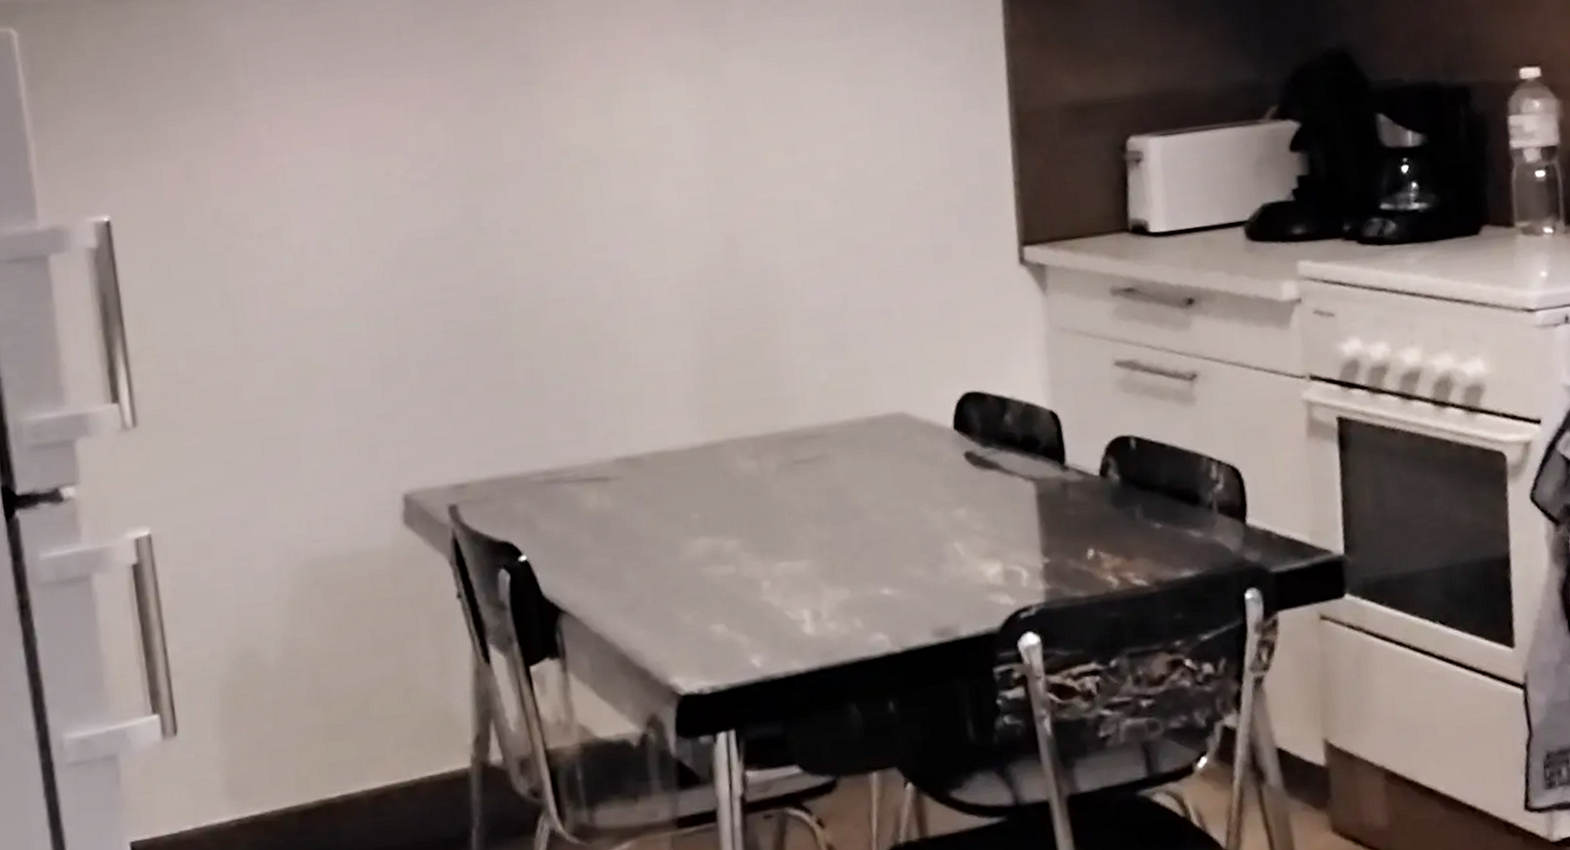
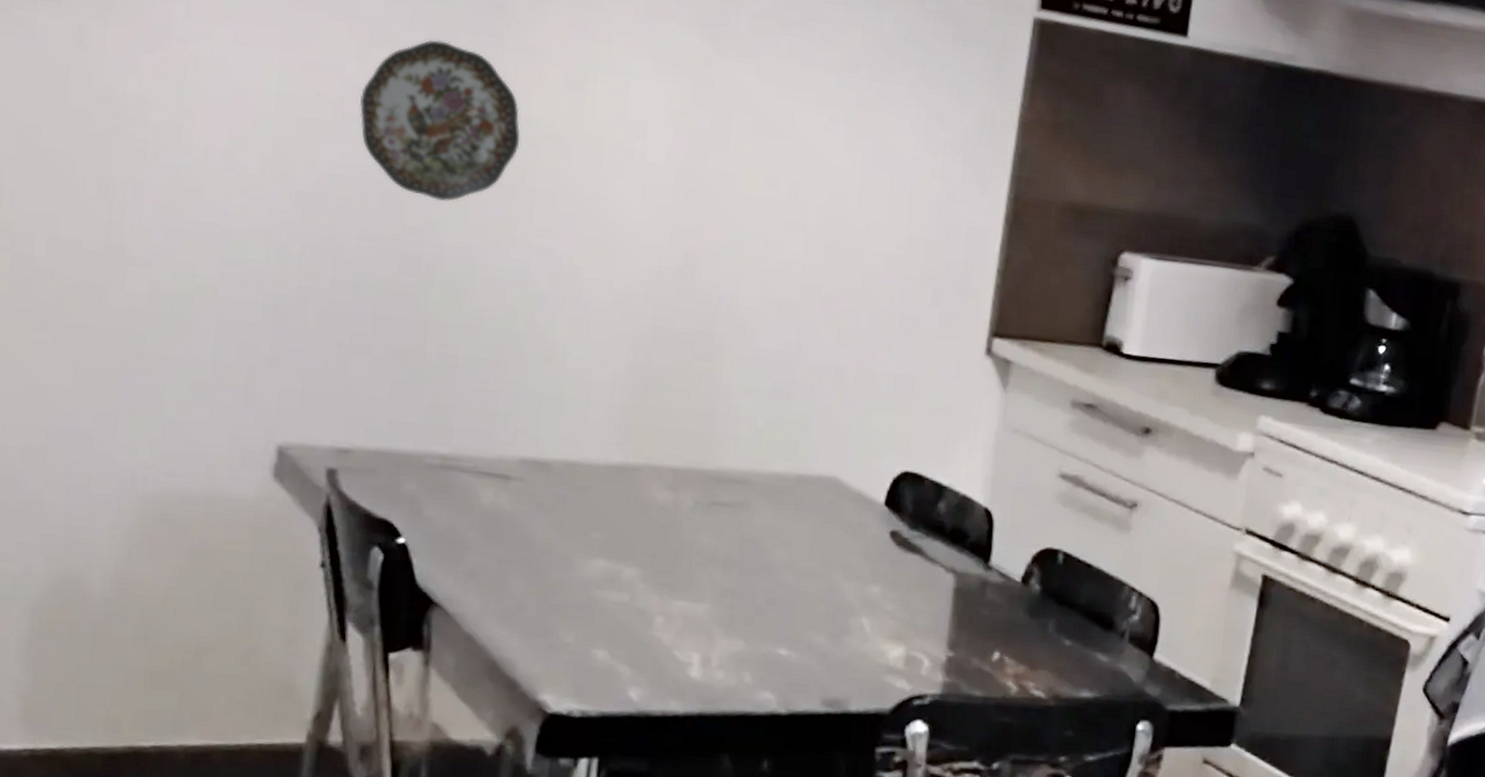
decorative plate: none [423,99,565,242] -> present [359,39,521,202]

